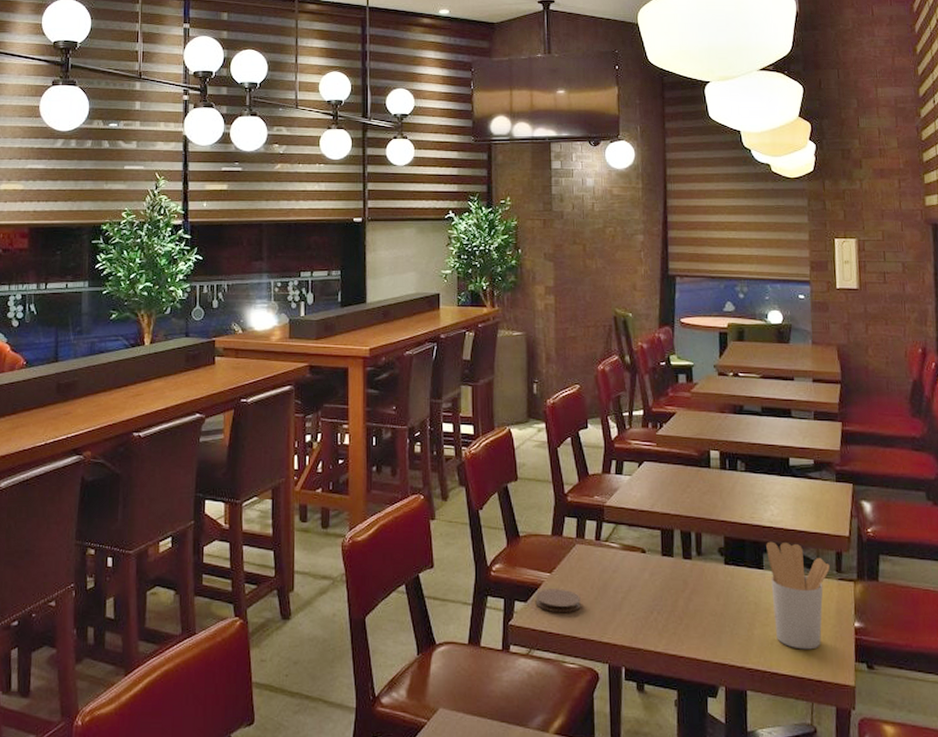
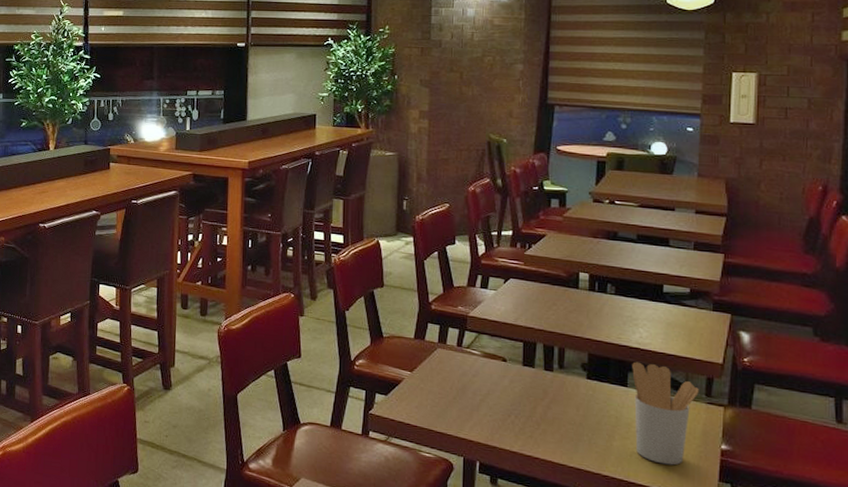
coaster: present [535,588,581,613] -> none [395,385,439,409]

